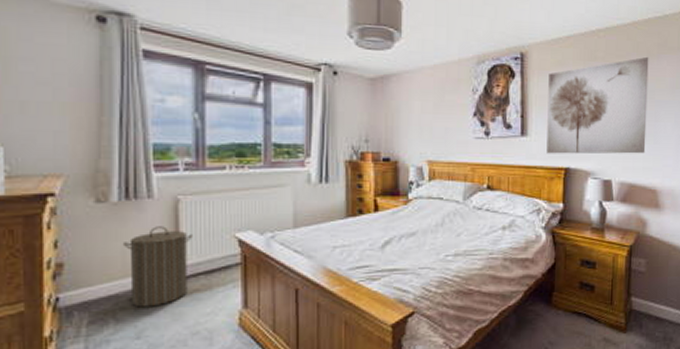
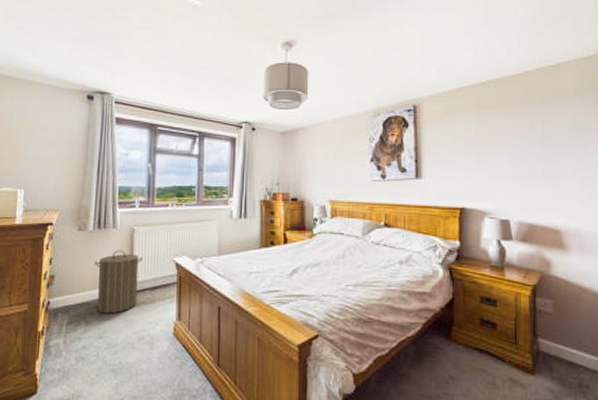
wall art: present [546,56,649,154] -> none [441,102,545,195]

